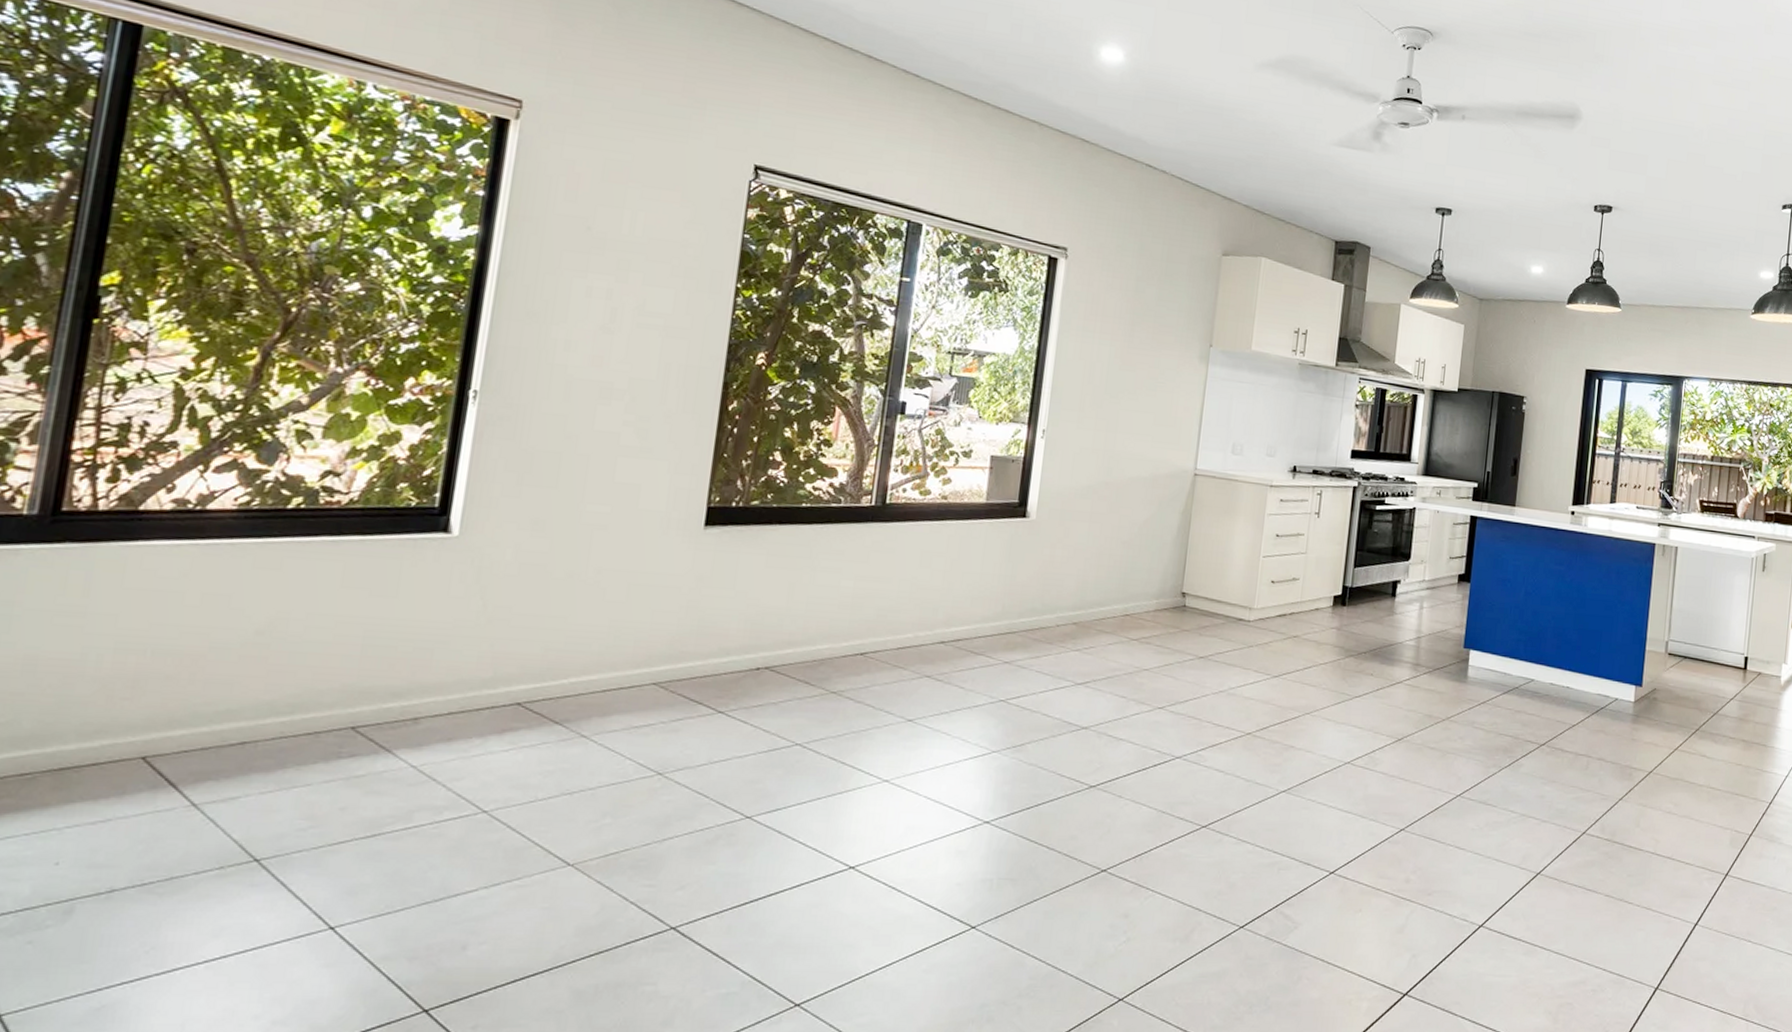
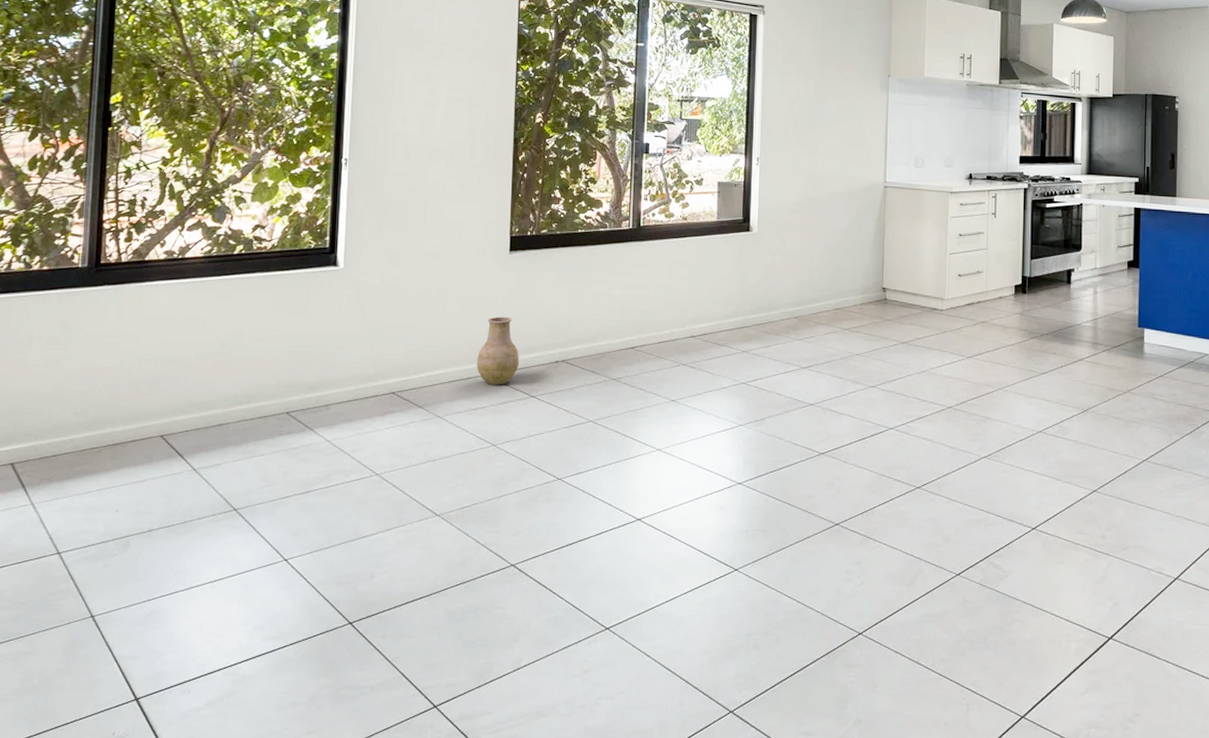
vase: none [643,608,707,697] -> present [476,316,520,385]

